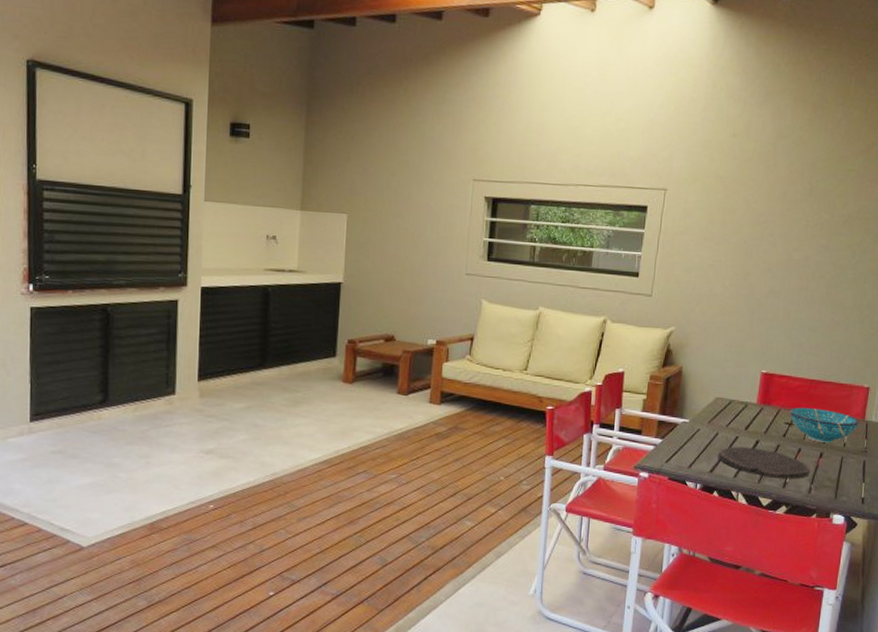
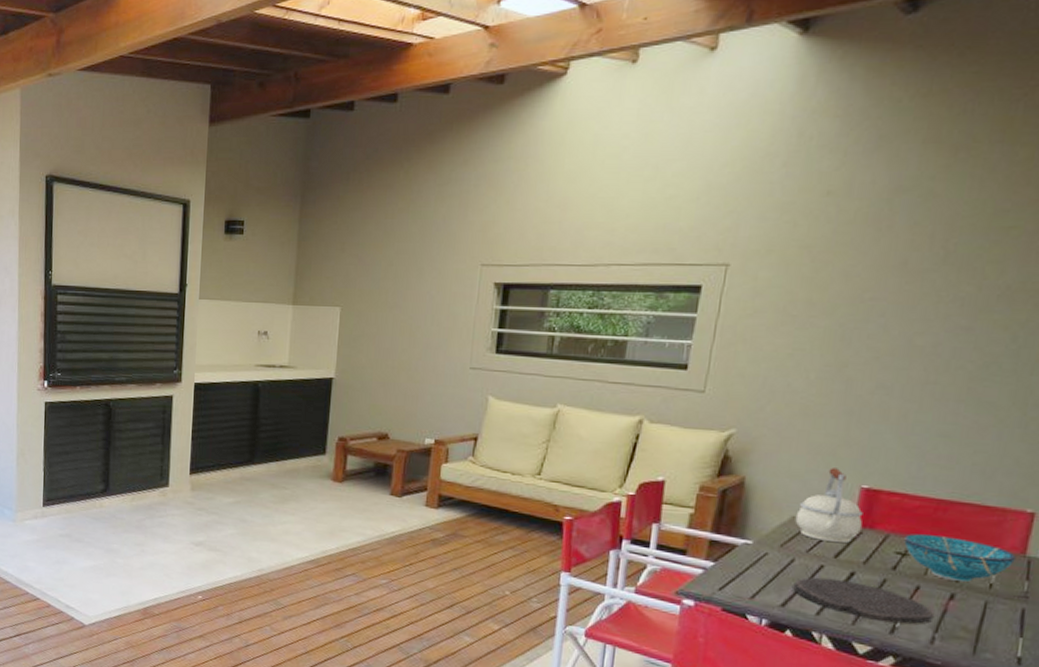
kettle: none [718,357,763,418] -> present [795,468,863,544]

